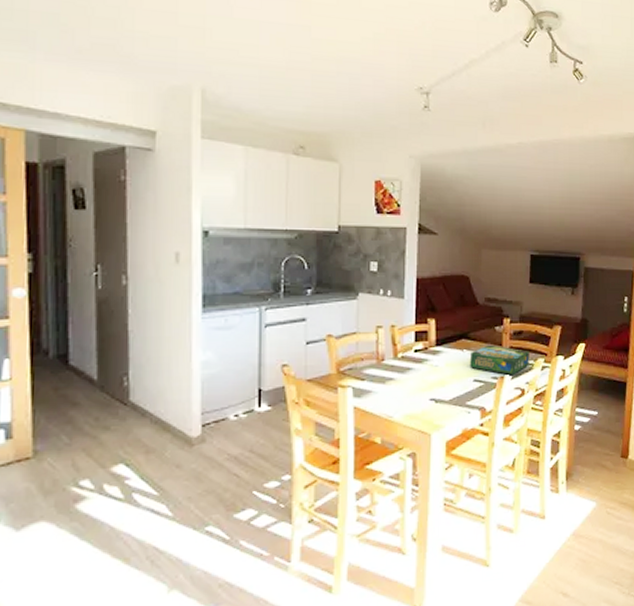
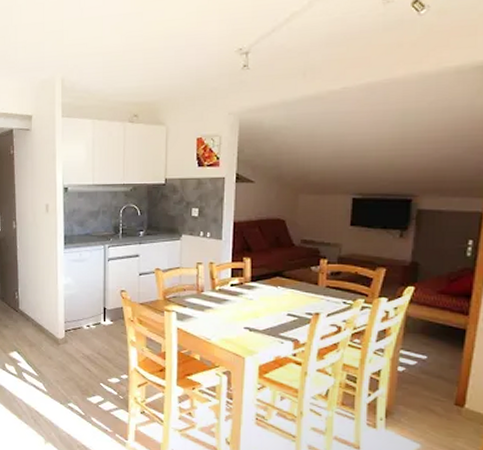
board game: present [469,344,529,375] -> none [284,283,348,312]

